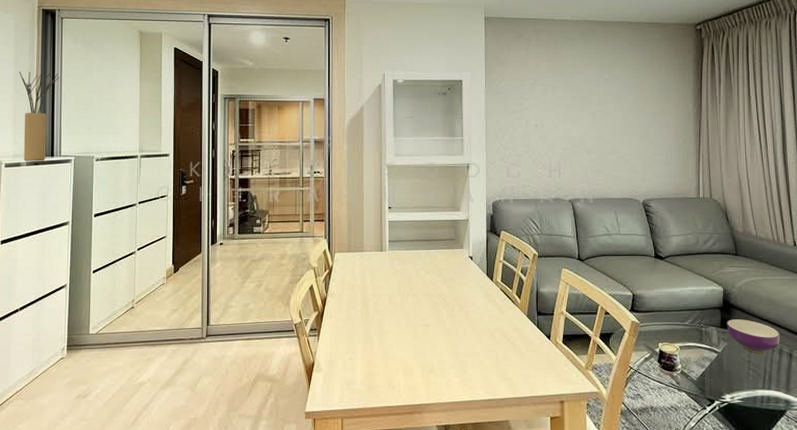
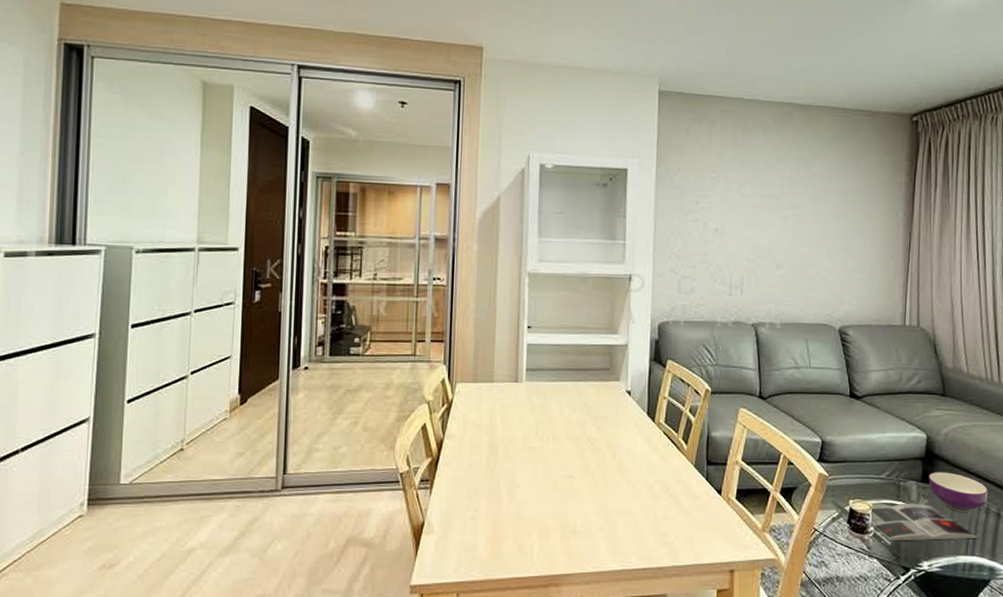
vase: present [18,71,59,161] -> none [27,126,87,251]
magazine: none [676,345,774,378] -> present [870,503,979,541]

